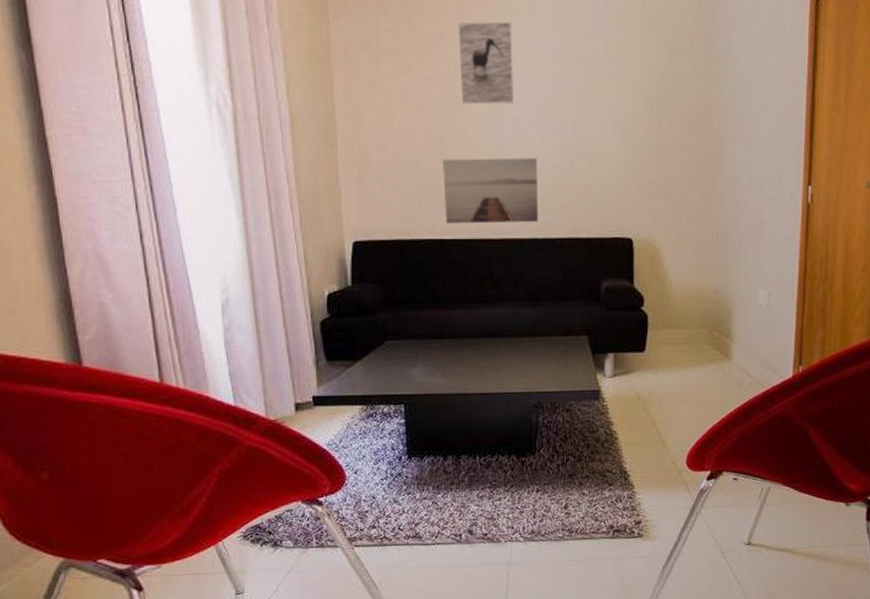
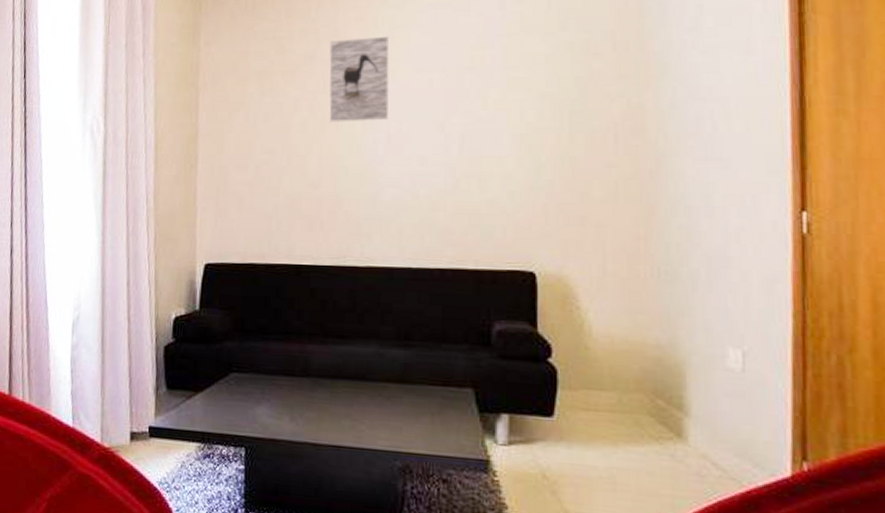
wall art: present [443,158,539,224] -> none [304,177,414,250]

